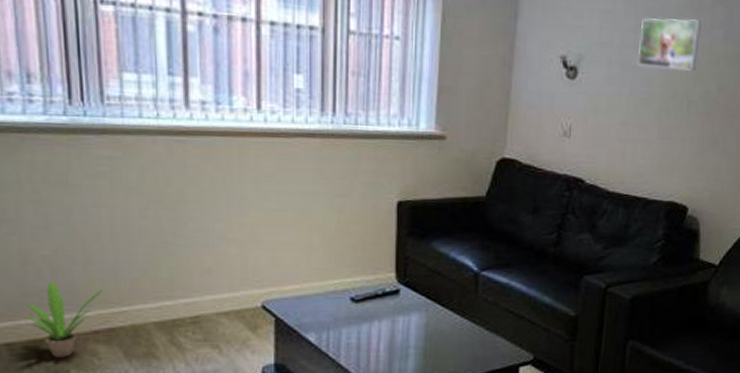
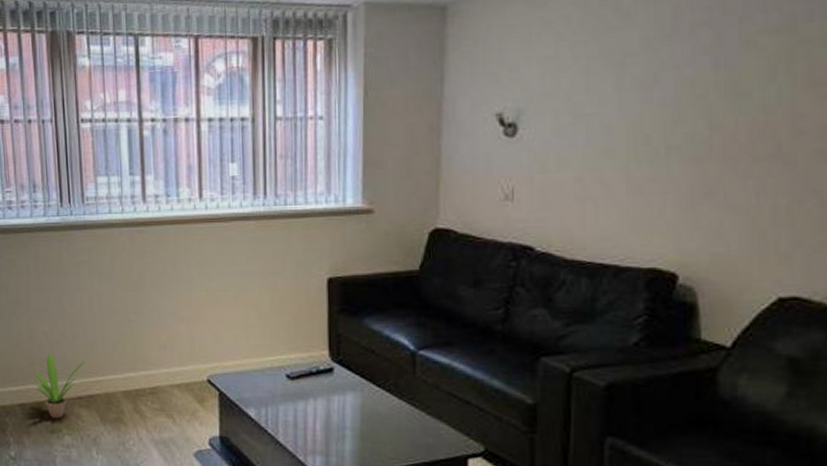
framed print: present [637,18,701,71] -> none [592,47,677,112]

